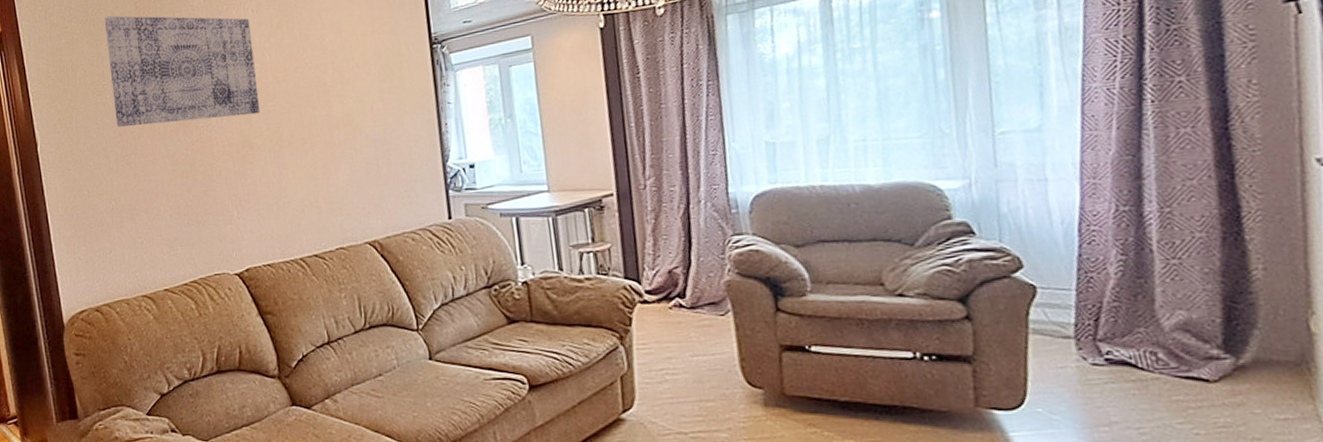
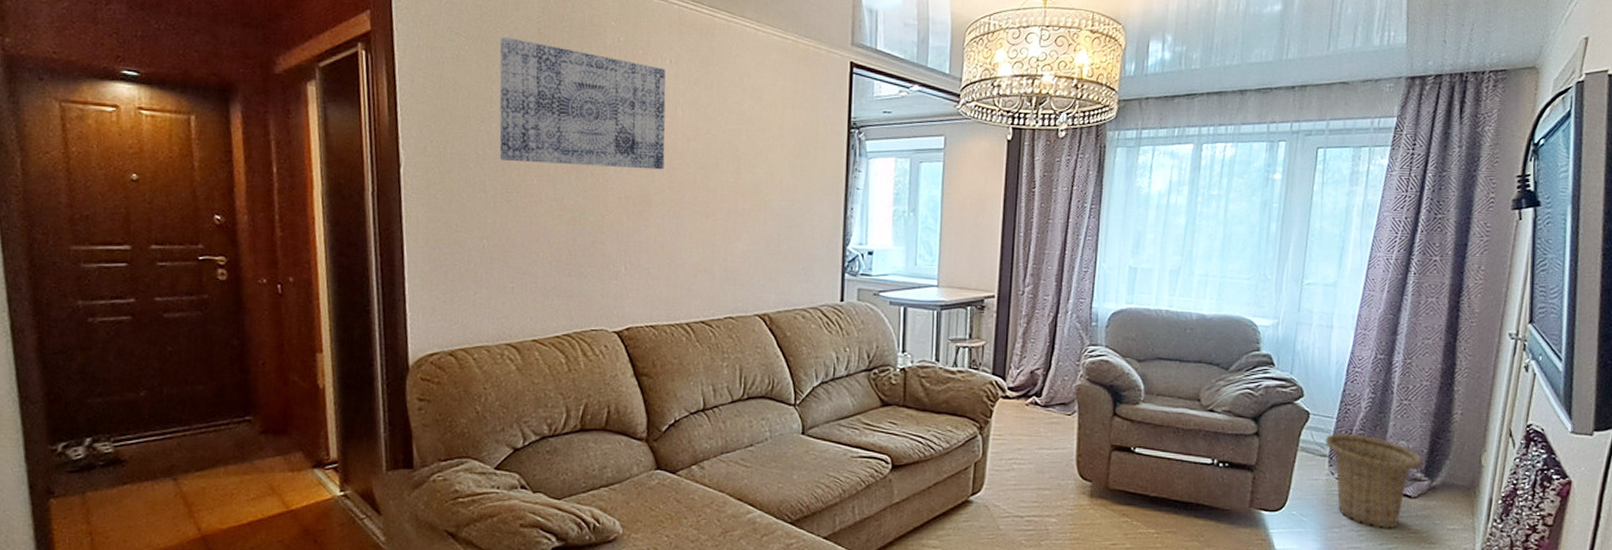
basket: none [1064,307,1217,424] -> present [1325,433,1422,529]

